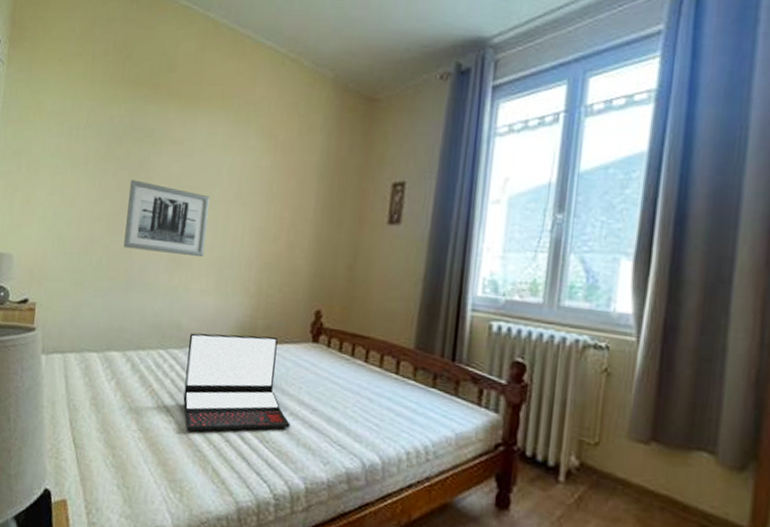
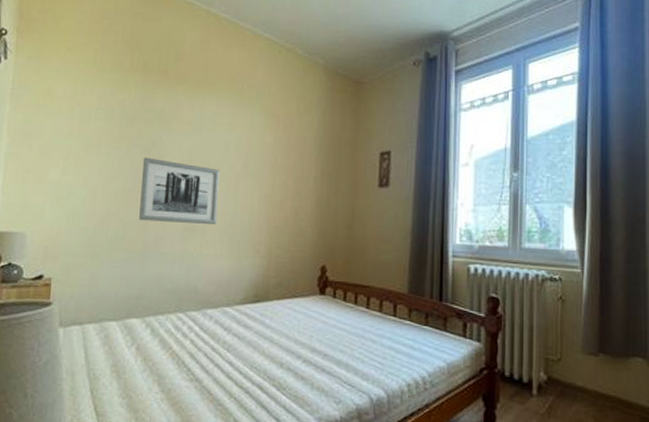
laptop: present [183,333,290,432] -> none [203,292,304,388]

